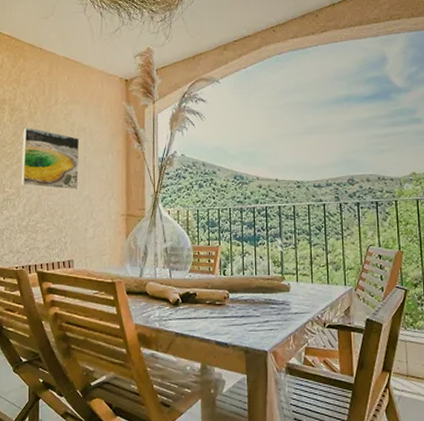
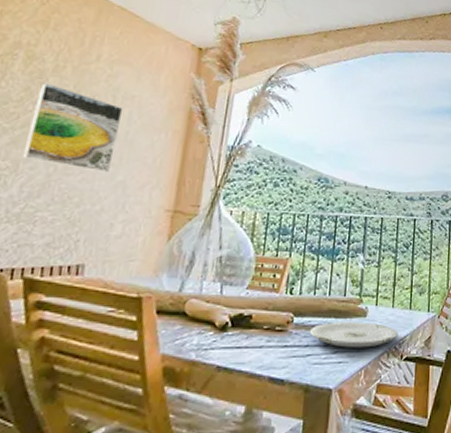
plate: none [244,296,320,318] -> present [310,321,399,348]

